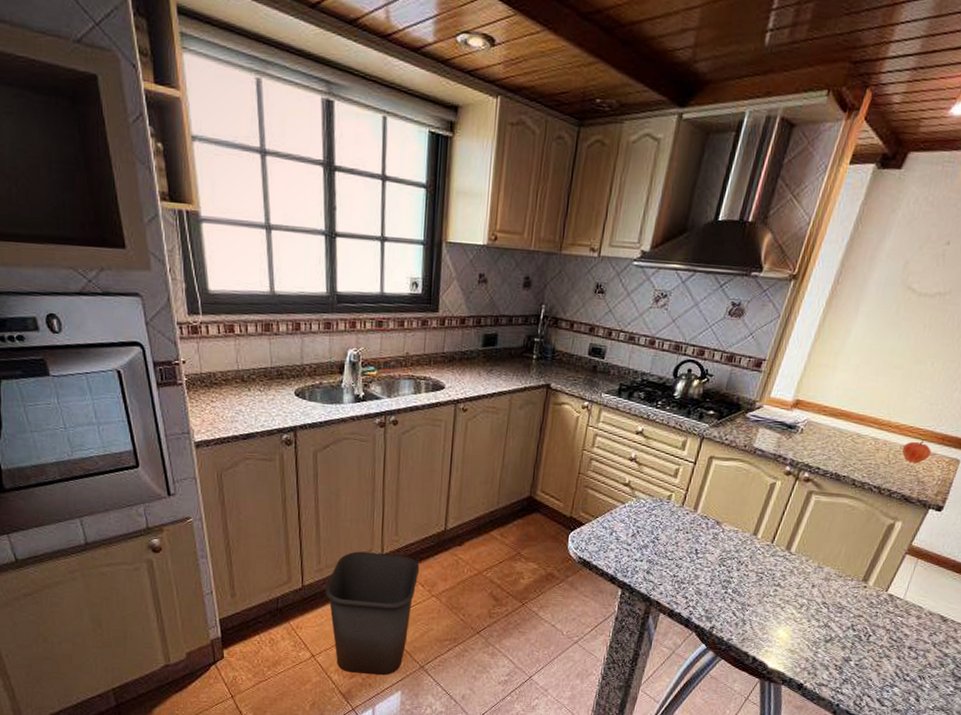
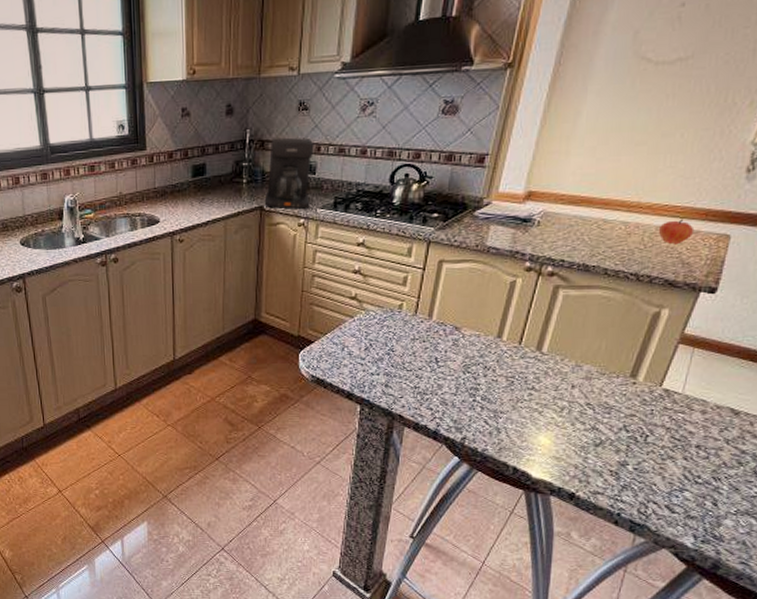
waste bin: present [324,551,420,676] -> none [65,387,153,507]
coffee maker: none [551,317,606,392] -> present [264,137,314,209]

